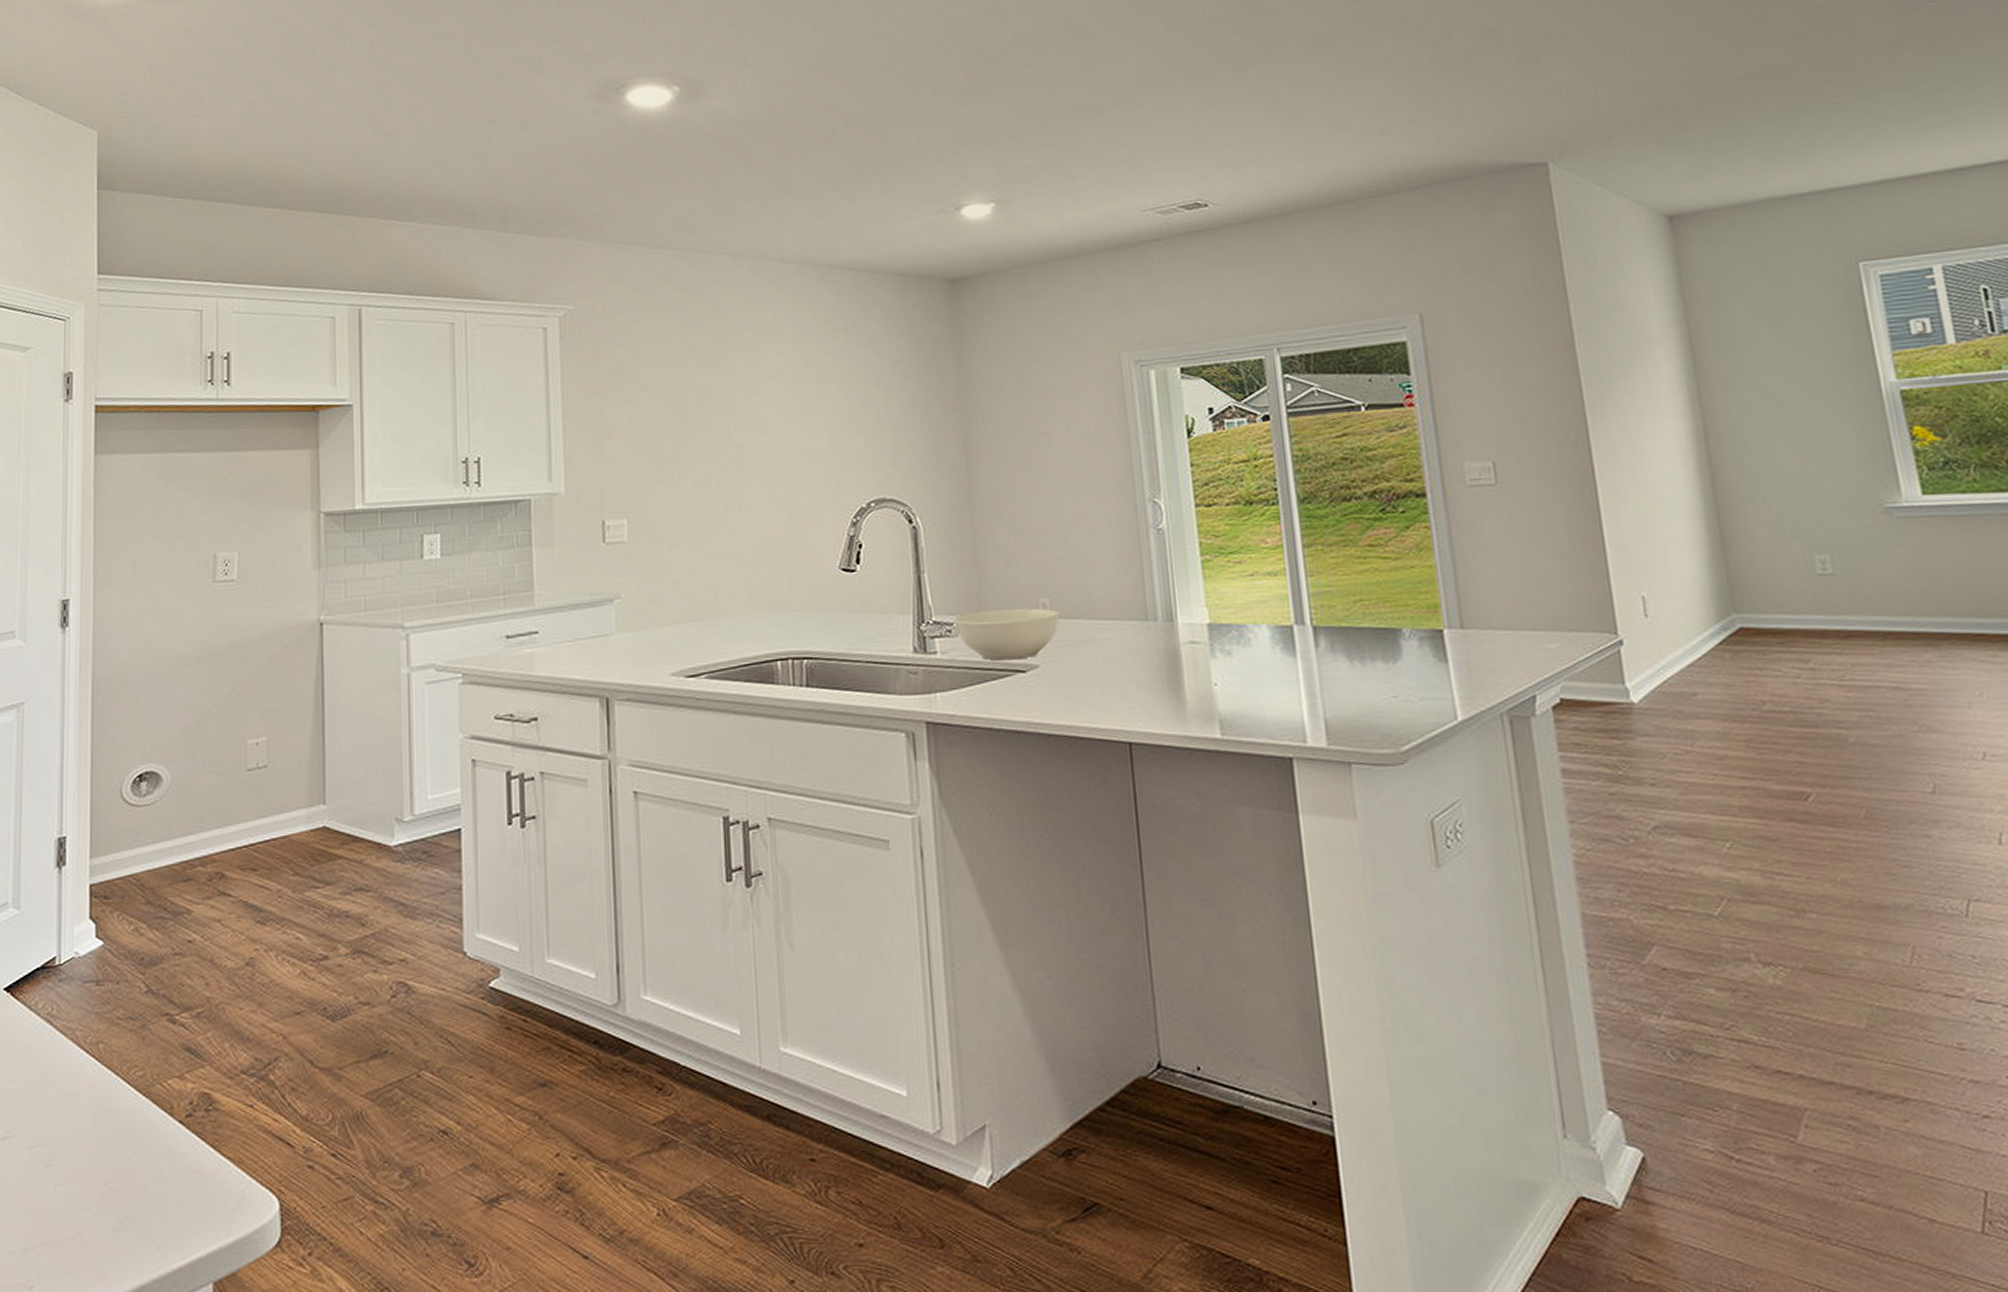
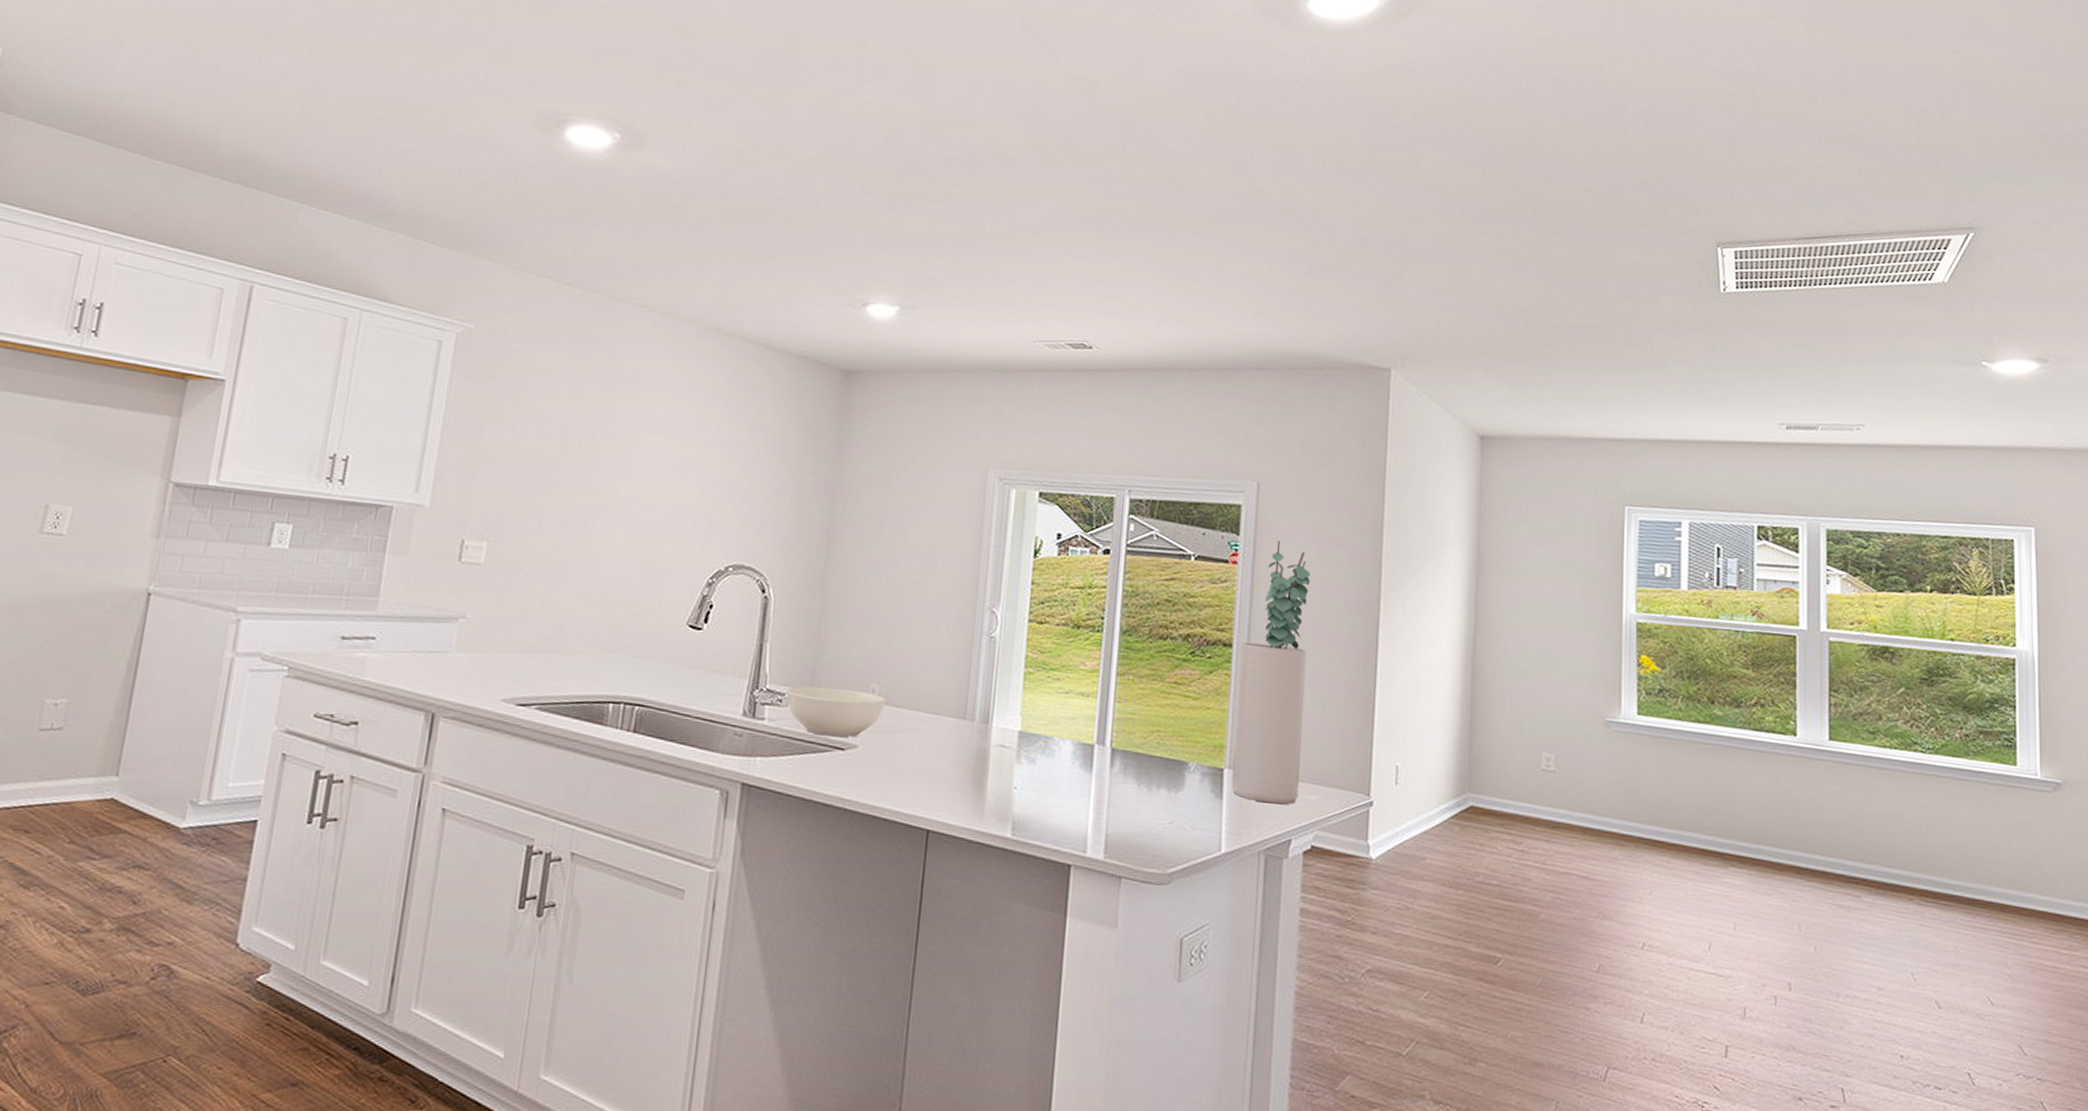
vase: none [1434,372,1534,660] -> present [1231,540,1310,804]

